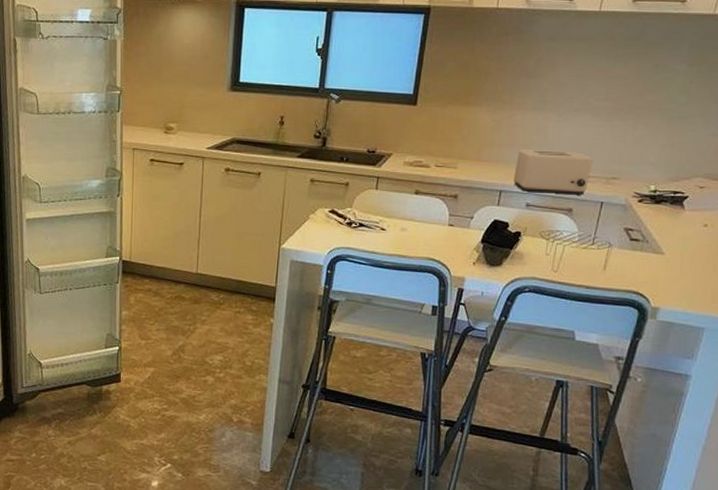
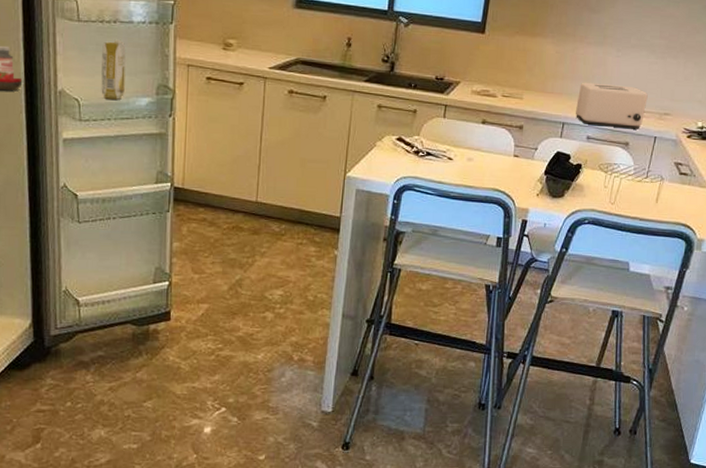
juice carton: none [58,128,79,182] -> present [101,39,126,100]

